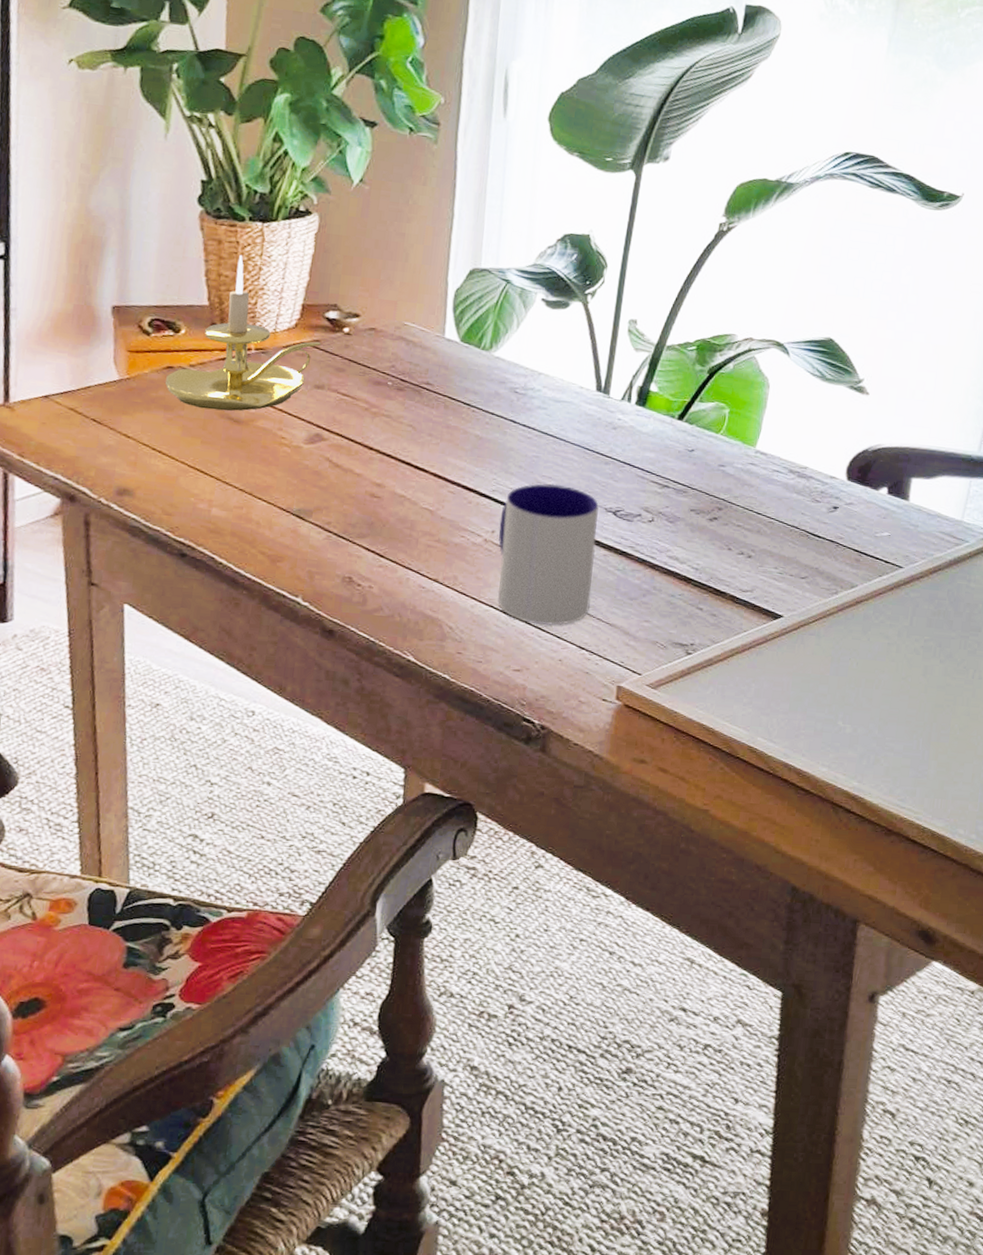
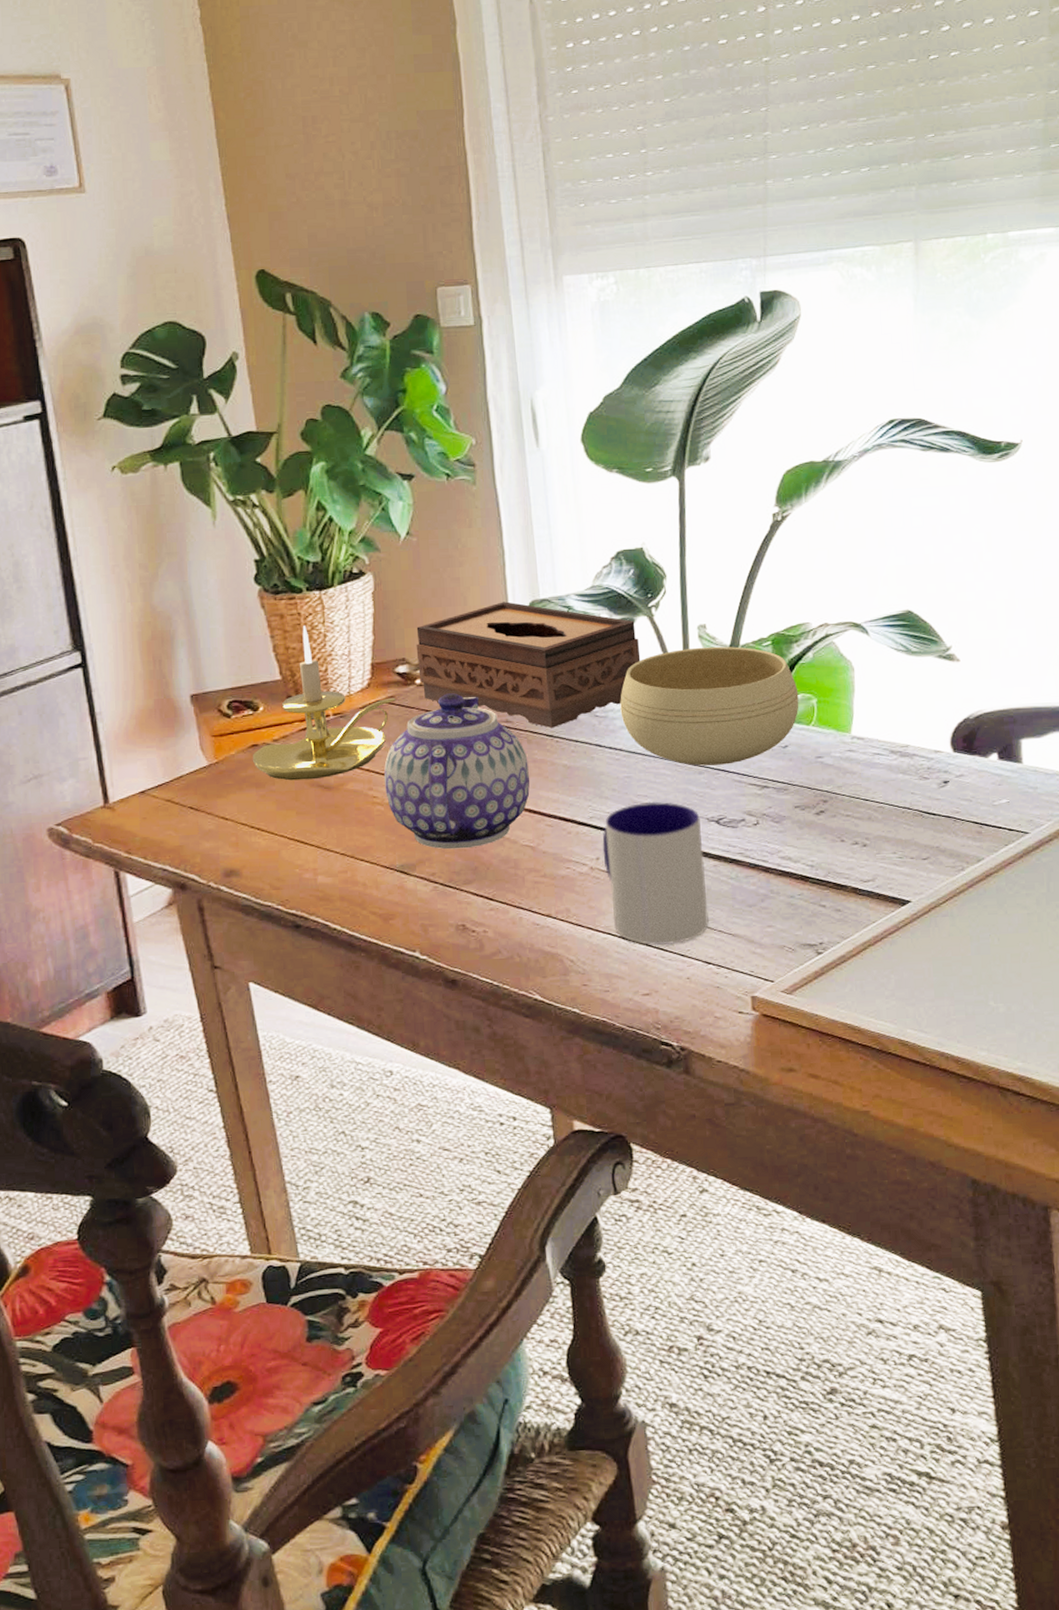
teapot: none [294,346,442,503] -> present [383,693,530,850]
tissue box: none [348,264,570,398] -> present [416,601,641,729]
bowl: none [540,340,714,460] -> present [620,646,799,766]

